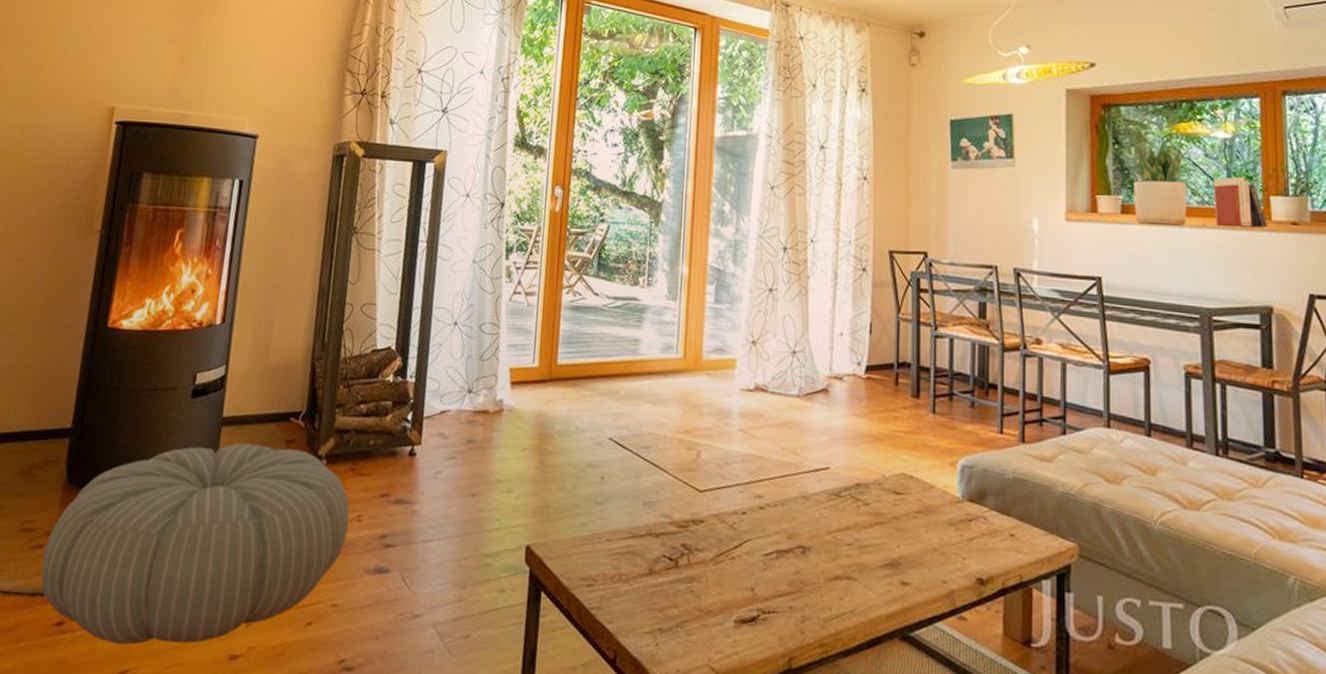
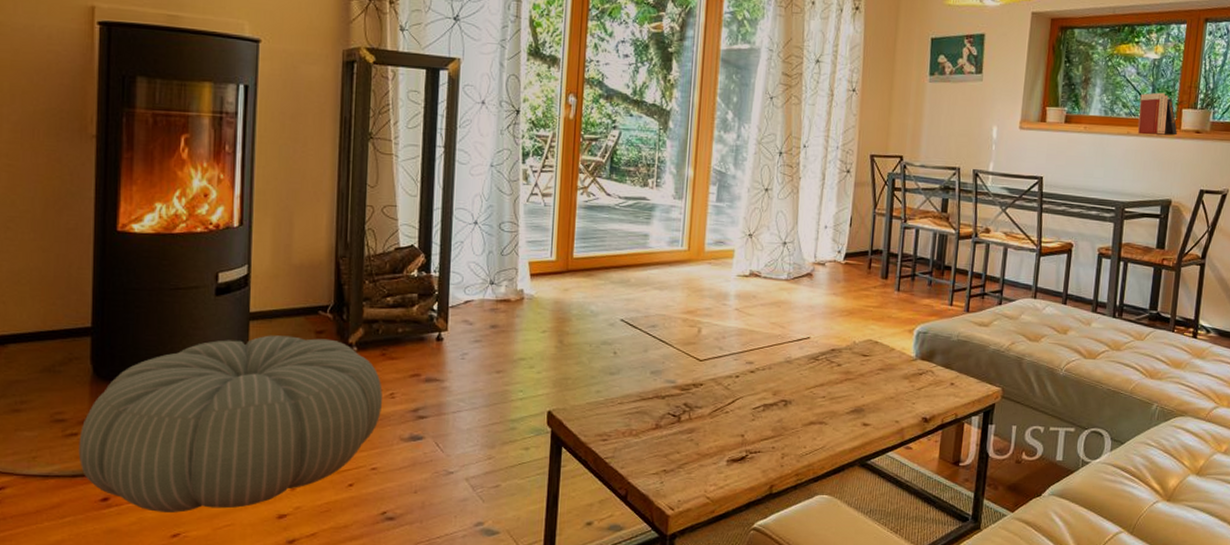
planter: present [1134,142,1187,226] -> none [1075,61,1122,134]

